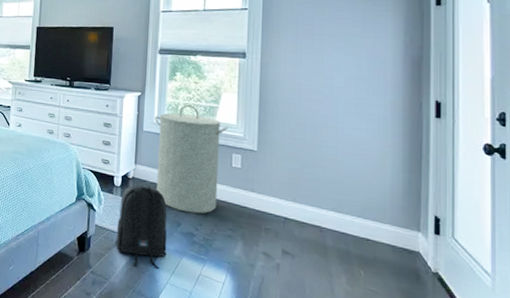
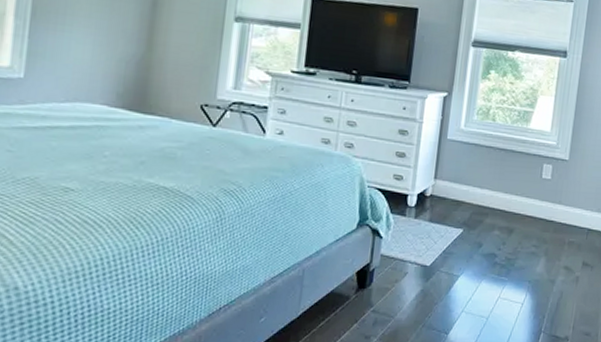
backpack: present [115,184,167,269] -> none [405,202,469,298]
laundry hamper: present [155,104,228,214] -> none [457,108,541,232]

